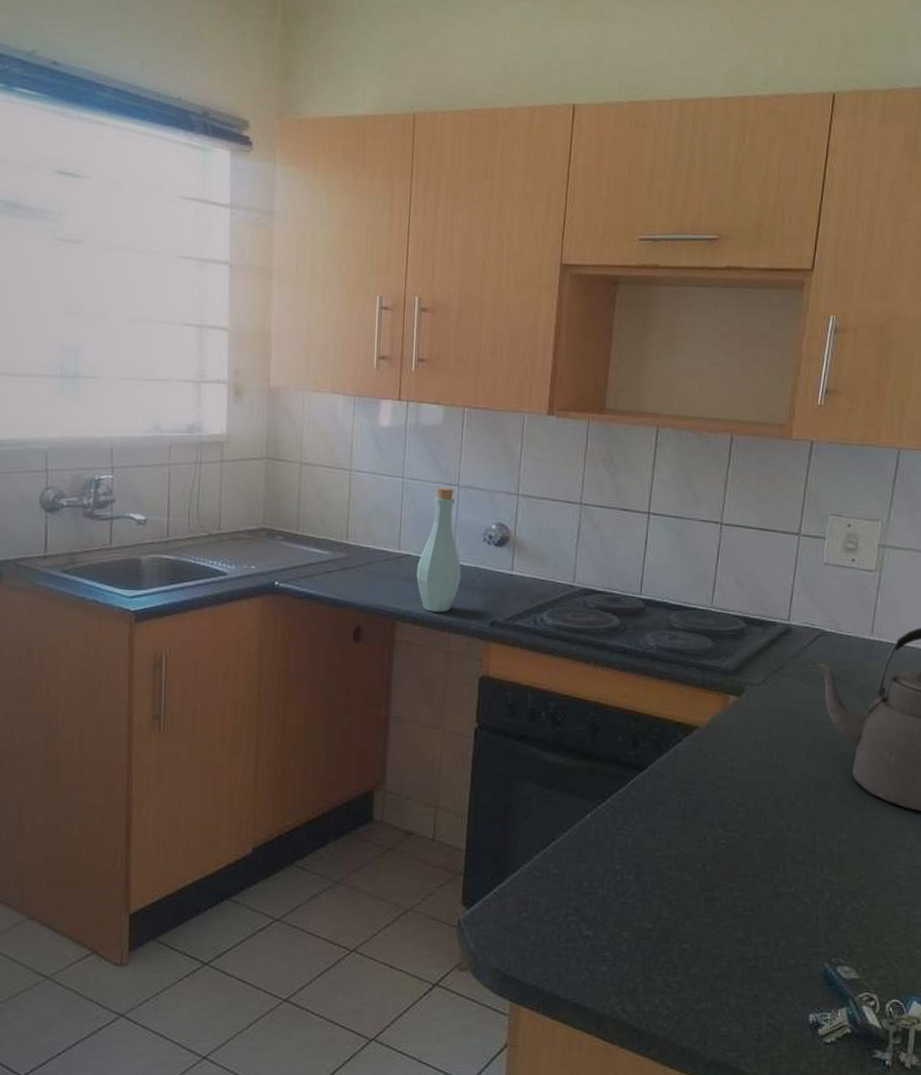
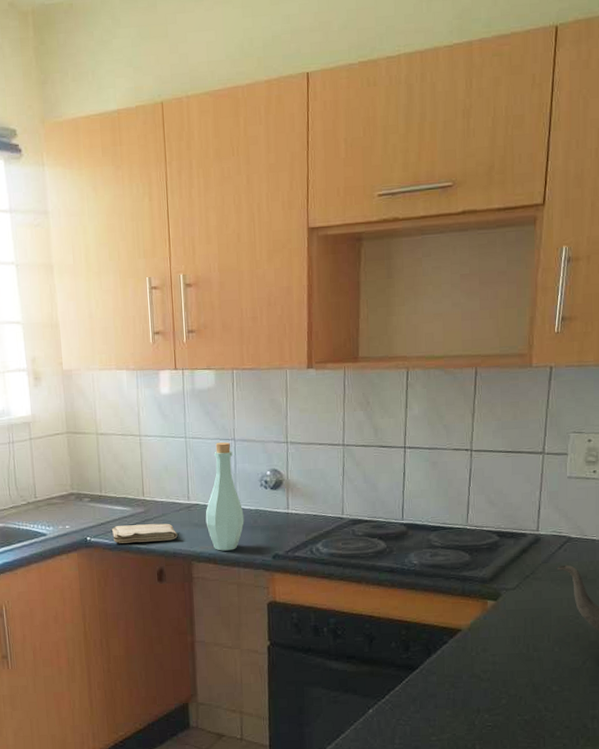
washcloth: none [305,571,382,594] -> present [111,523,178,544]

